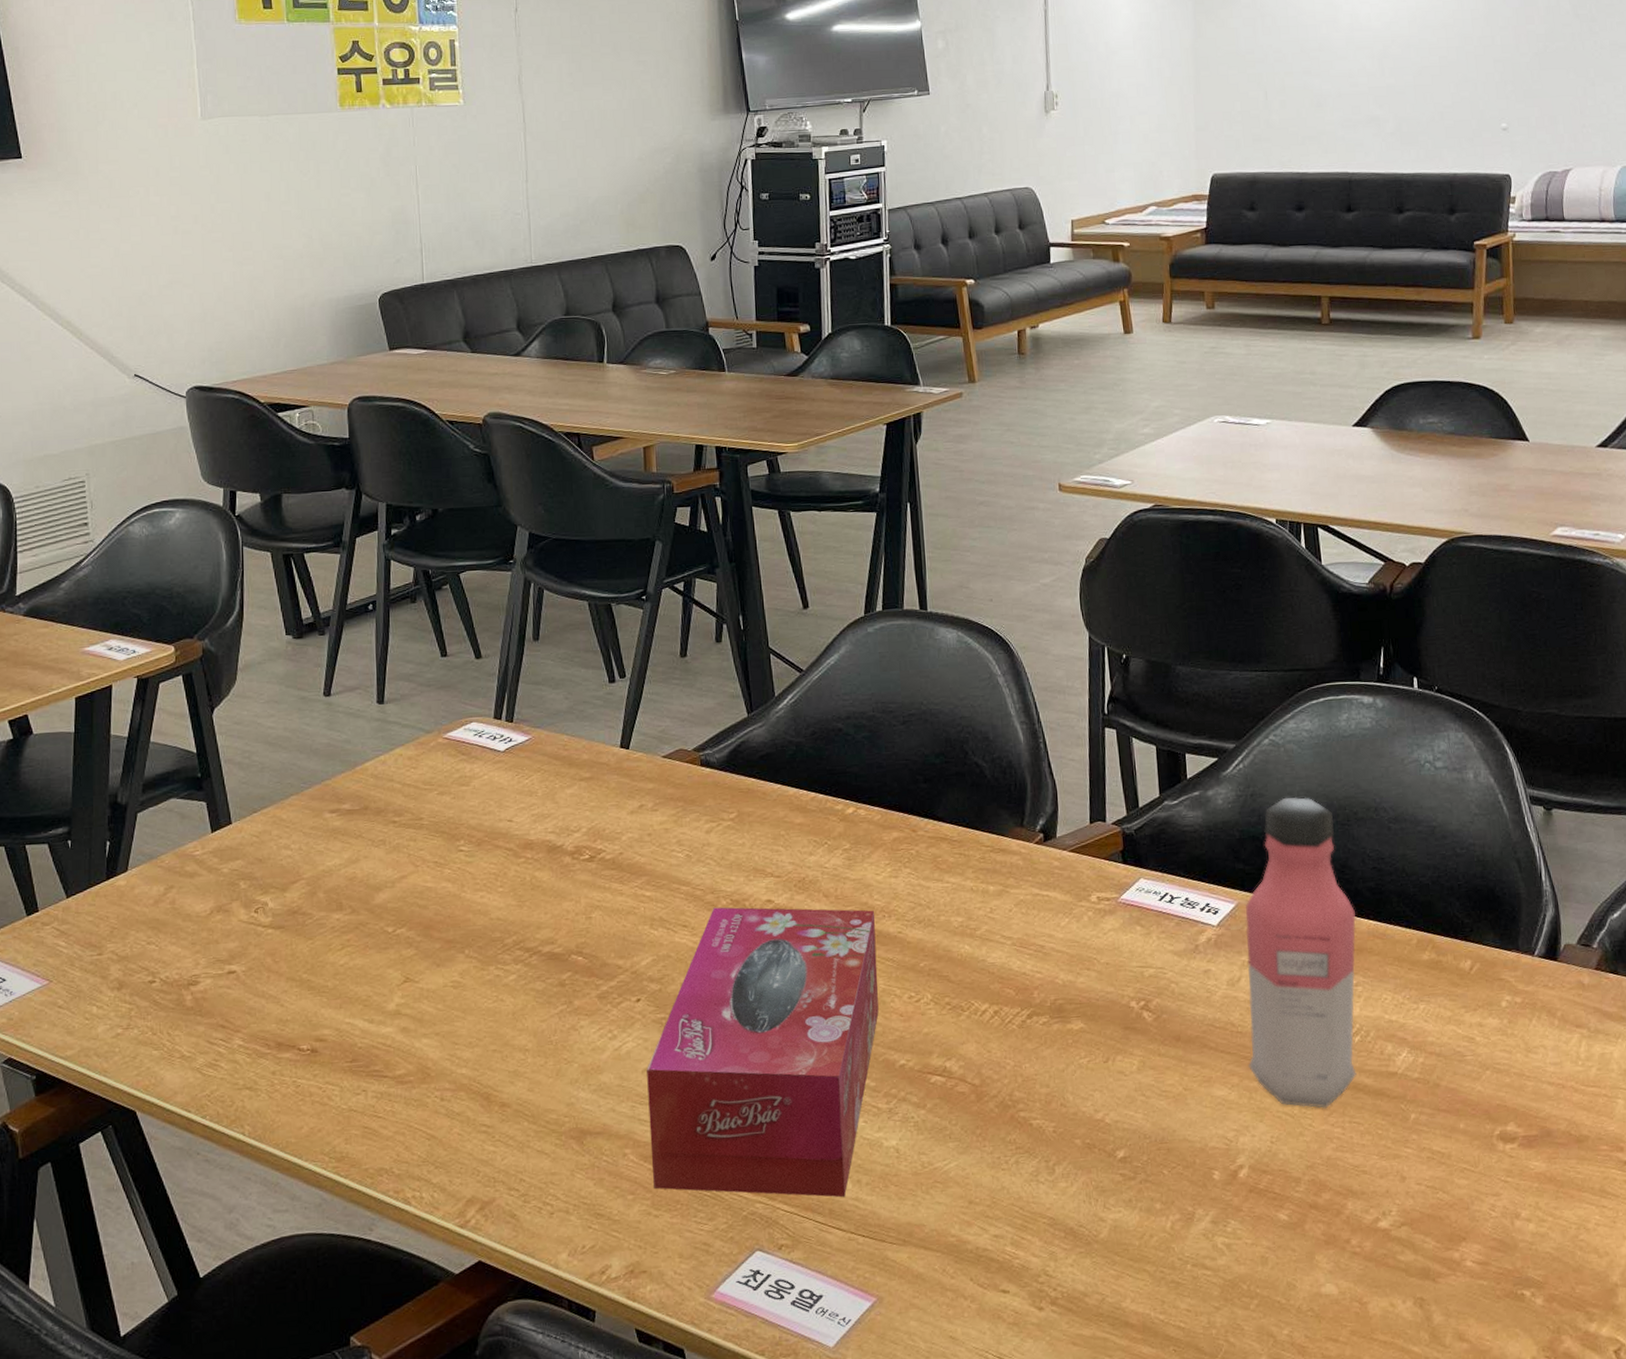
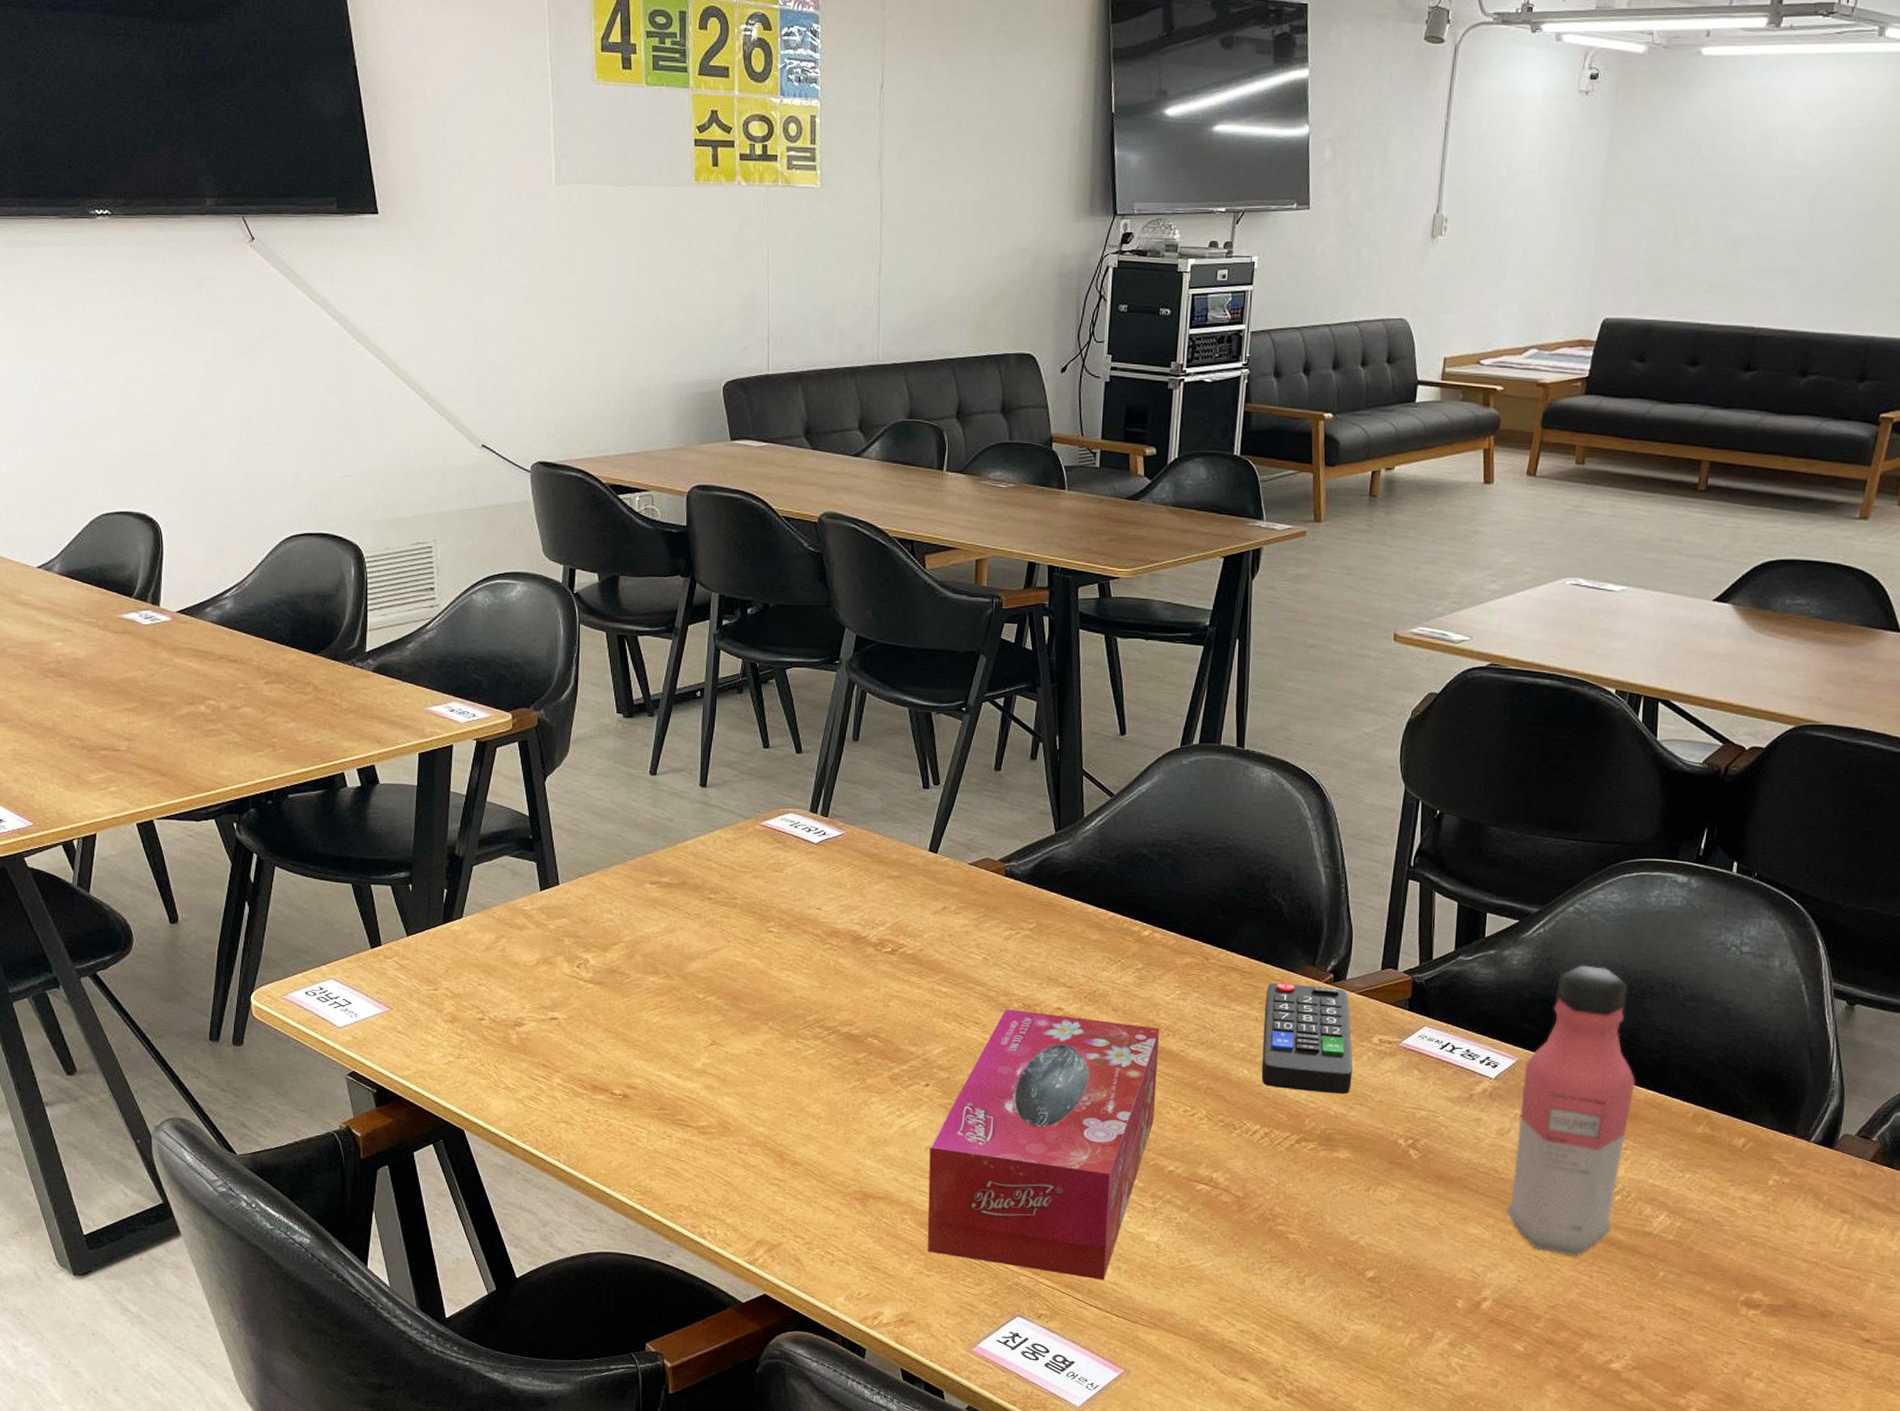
remote control: none [978,847,1076,961] -> present [1261,982,1353,1094]

